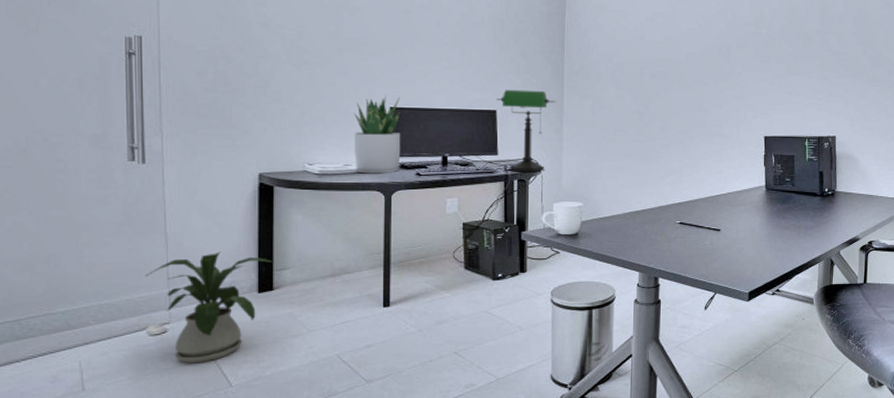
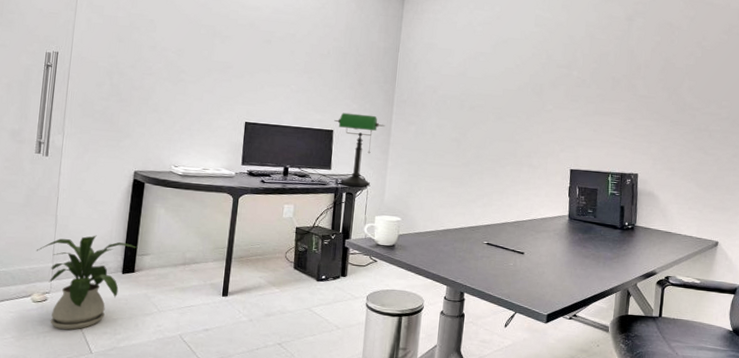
planter: present [353,95,401,174] -> none [212,112,254,179]

